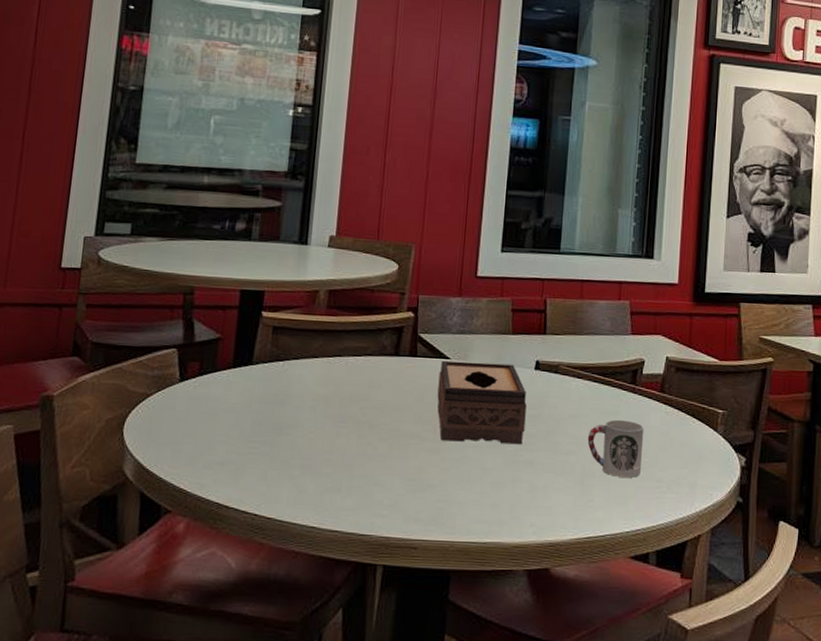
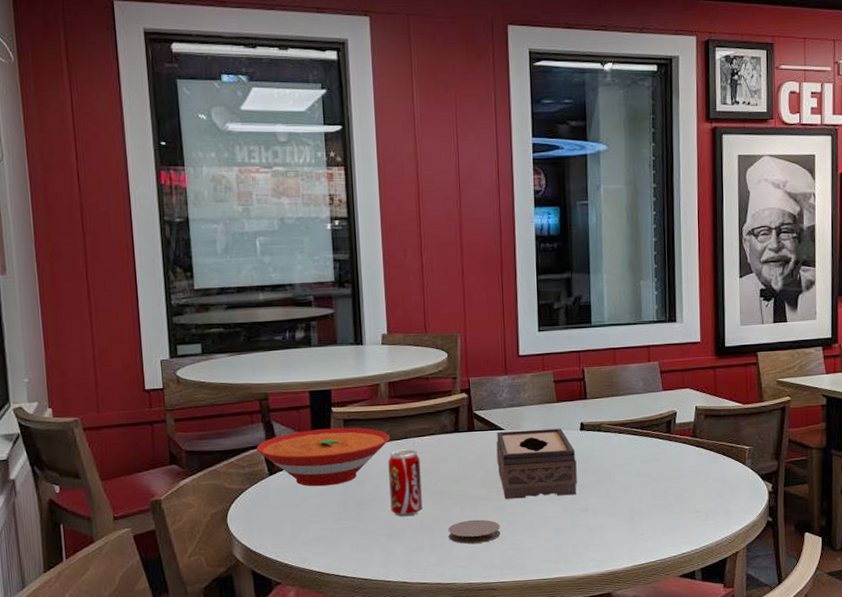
bowl: none [171,334,322,402] -> present [256,427,390,487]
beverage can: none [310,368,351,449] -> present [388,449,423,517]
coaster: none [371,460,431,490] -> present [448,519,501,544]
cup: present [587,419,644,478] -> none [633,464,682,512]

